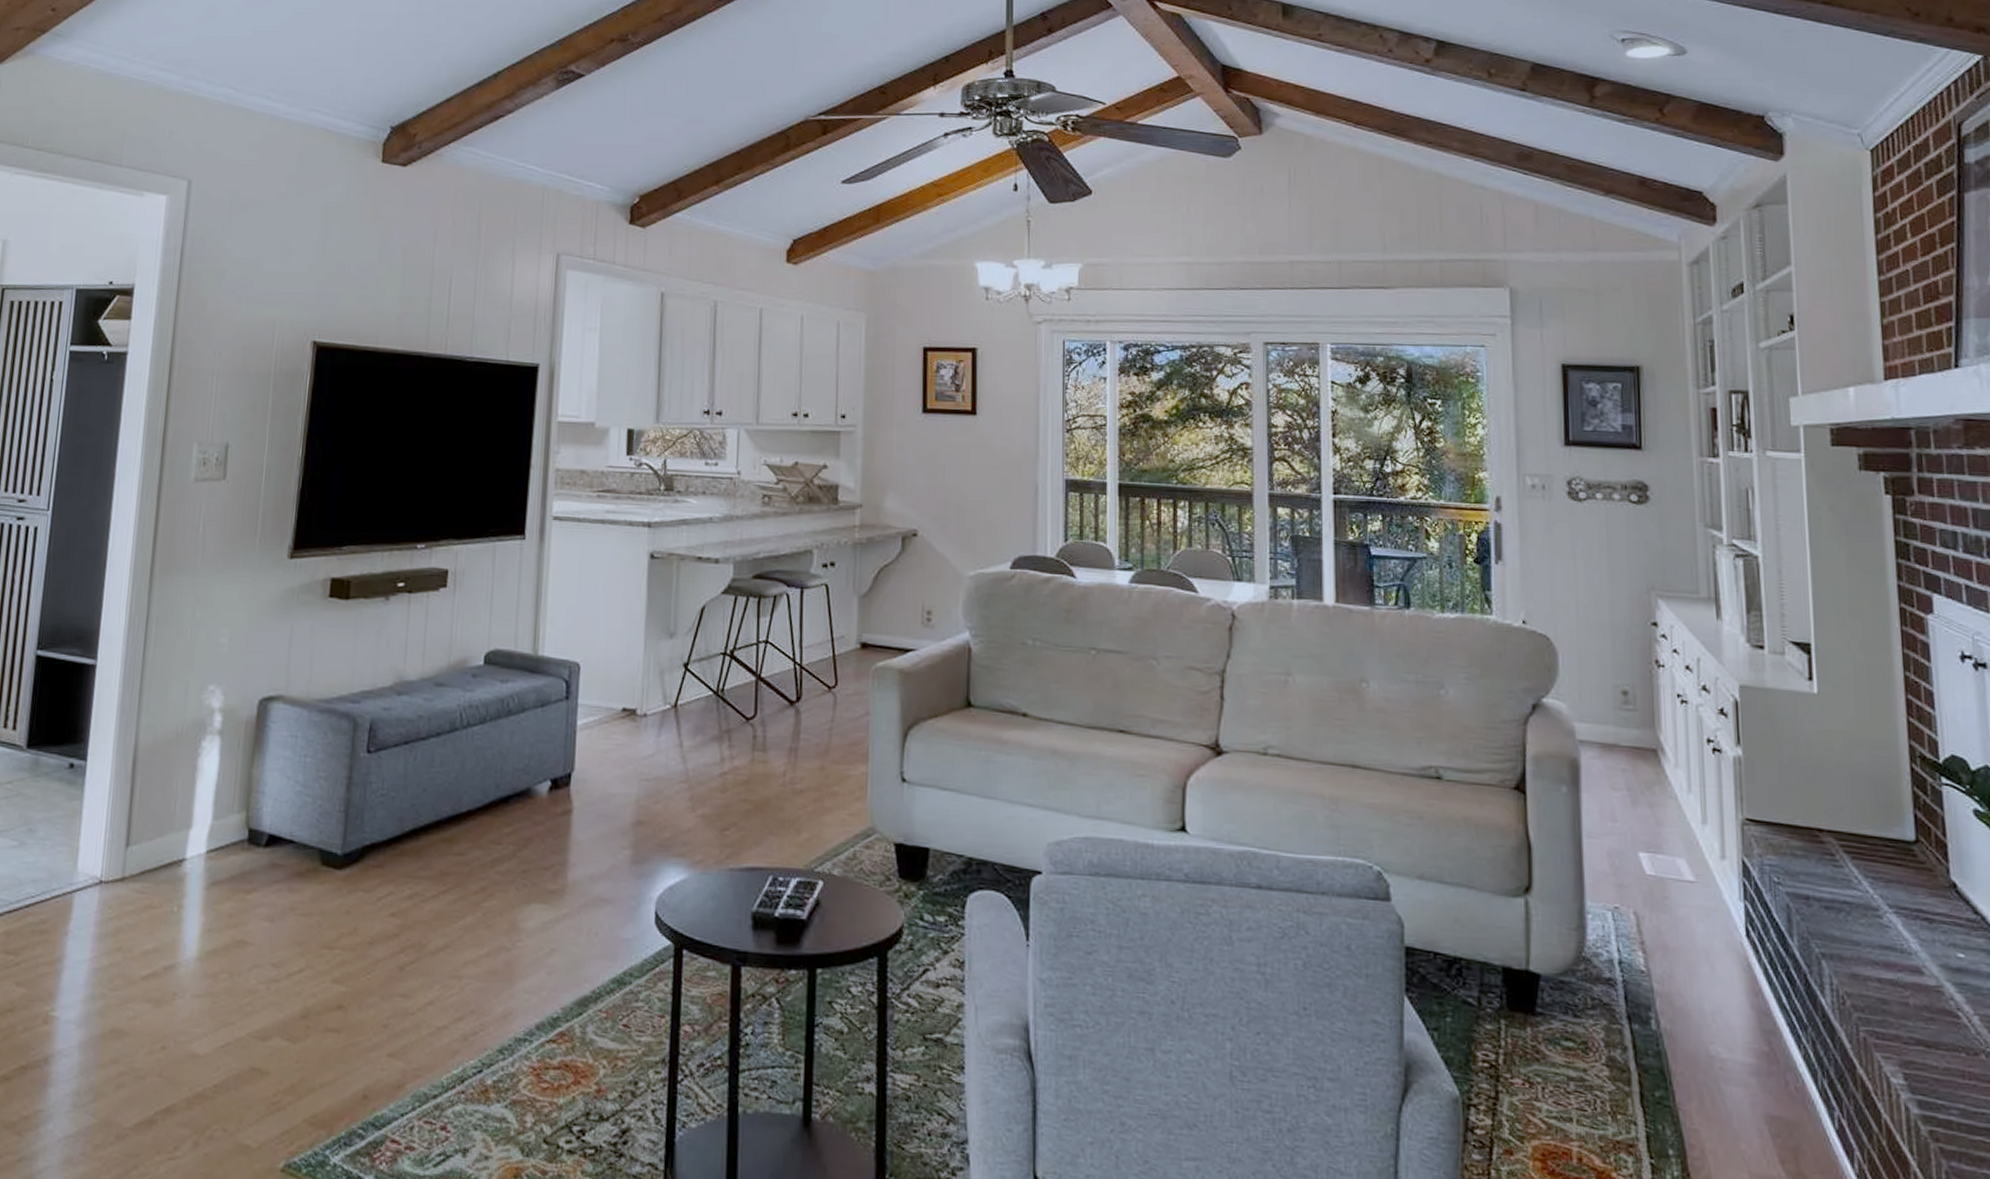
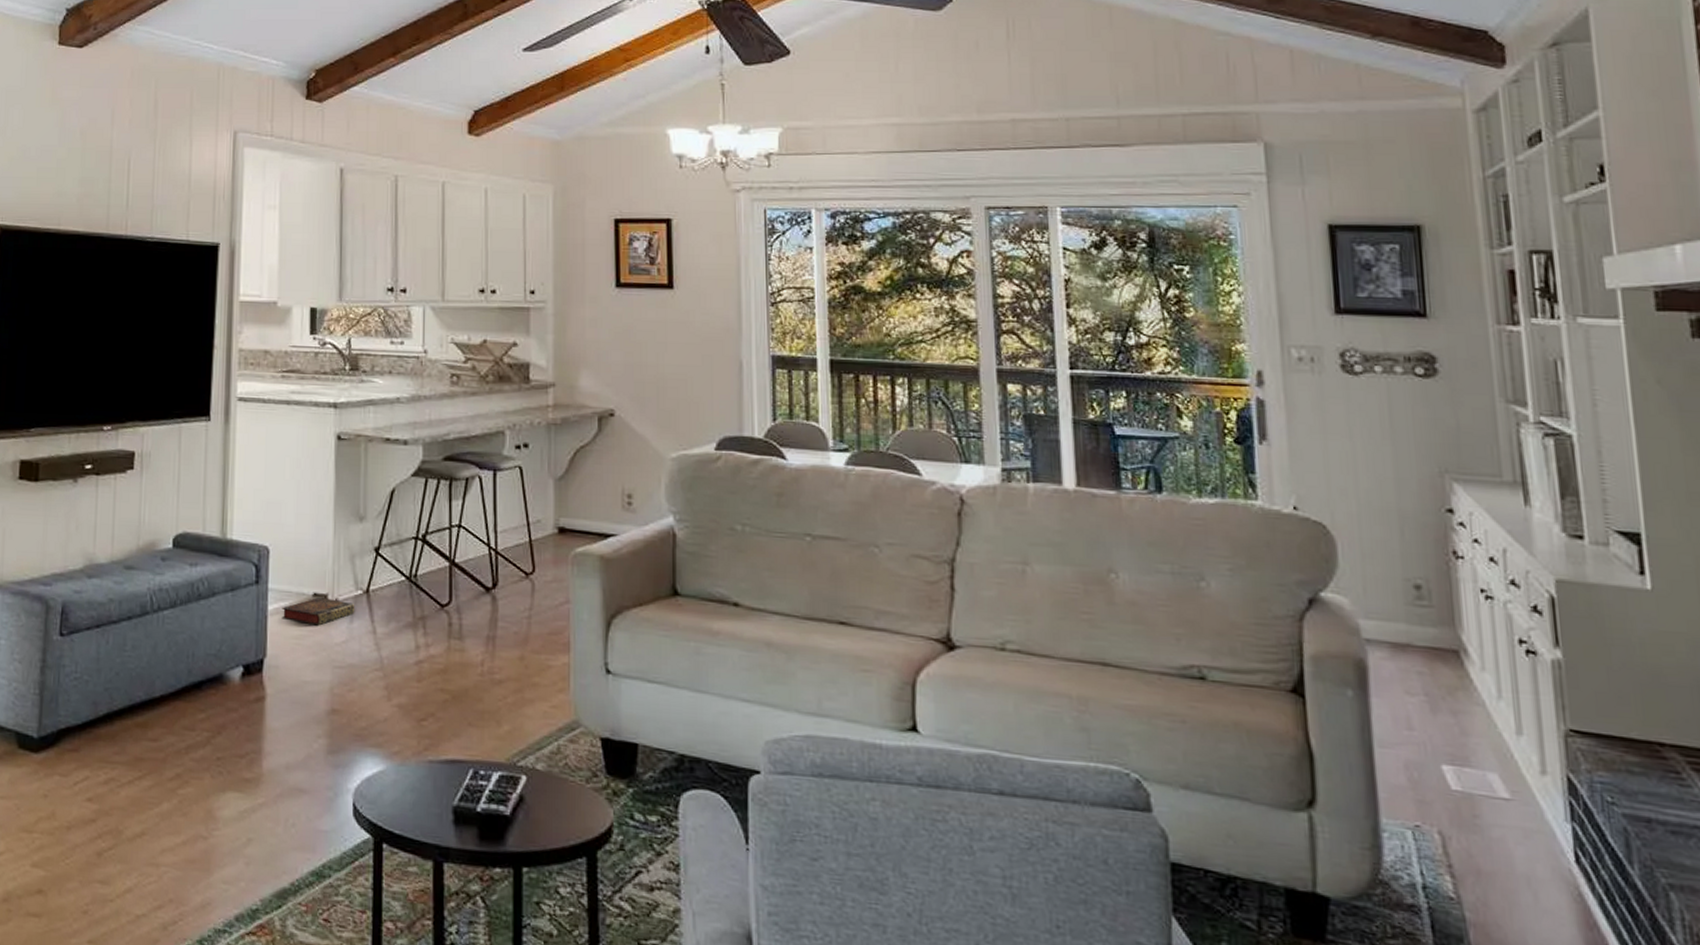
book: none [590,712,663,740] -> present [281,597,355,626]

